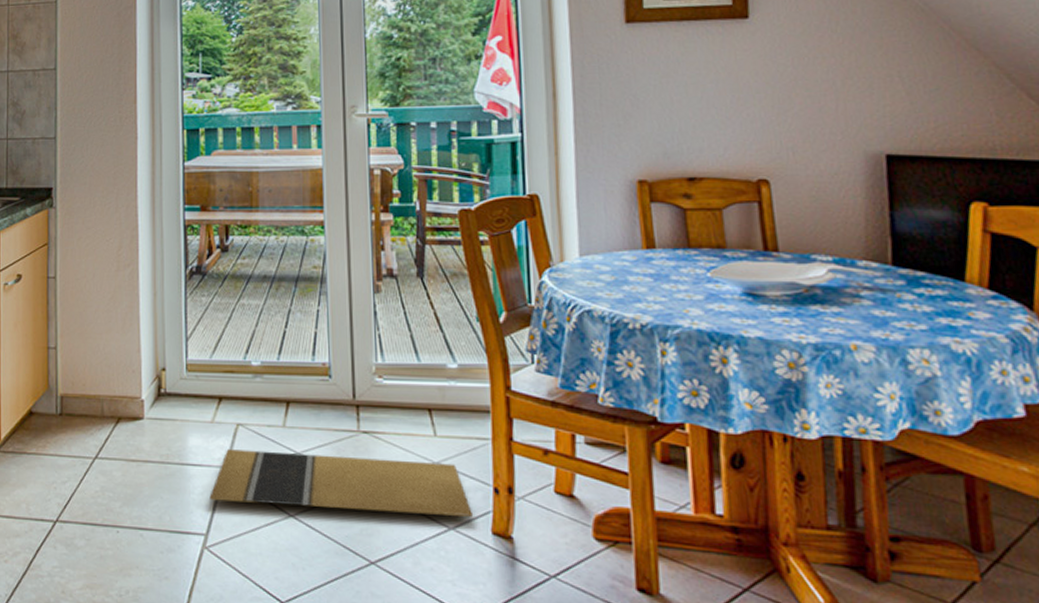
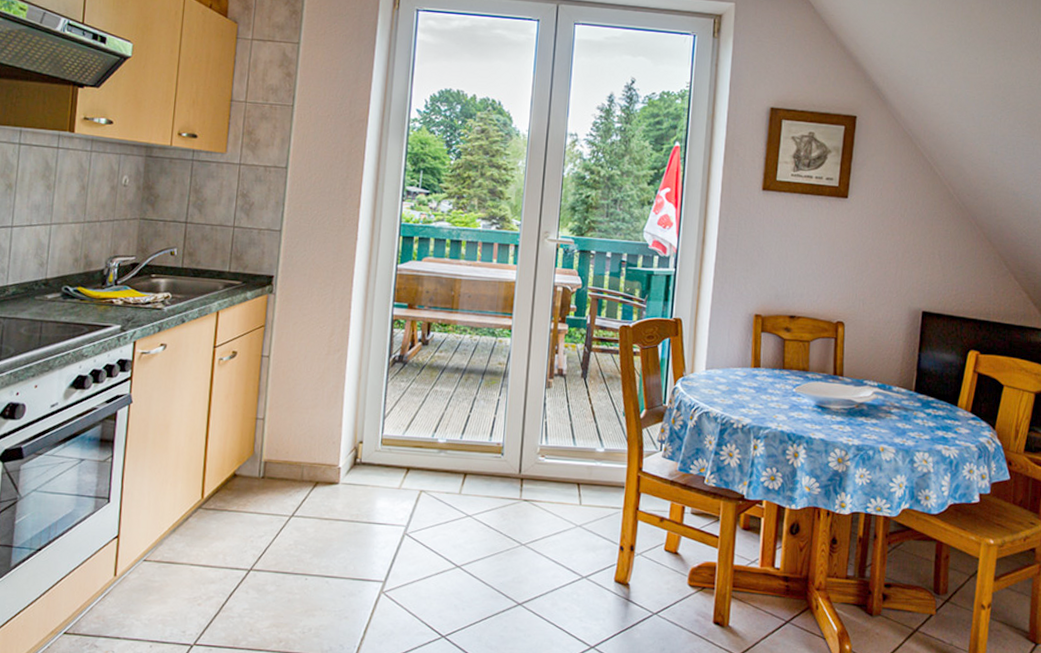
door mat: present [209,449,473,517] -> none [390,511,602,568]

